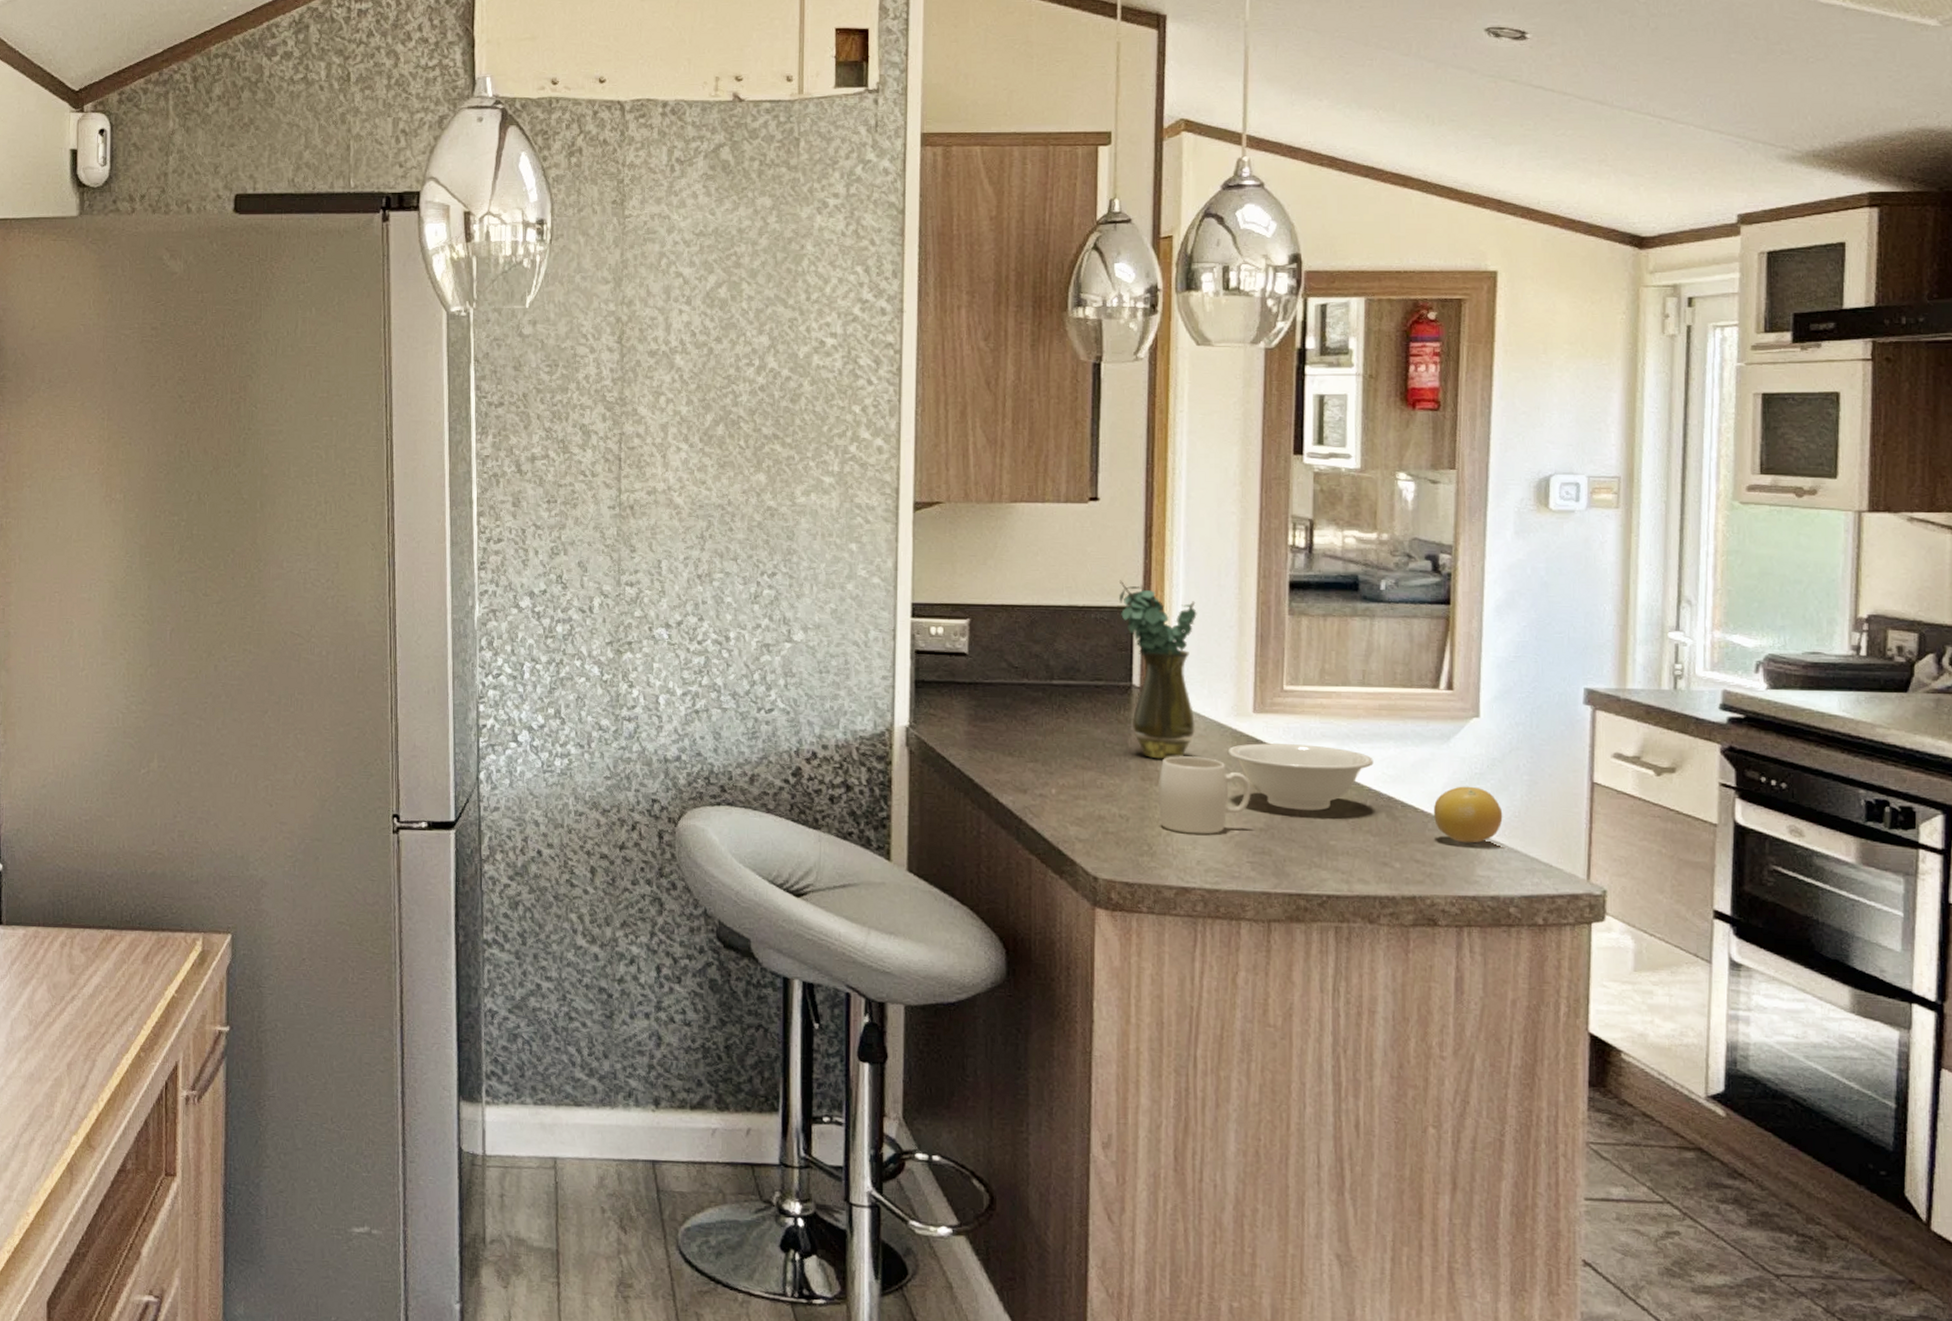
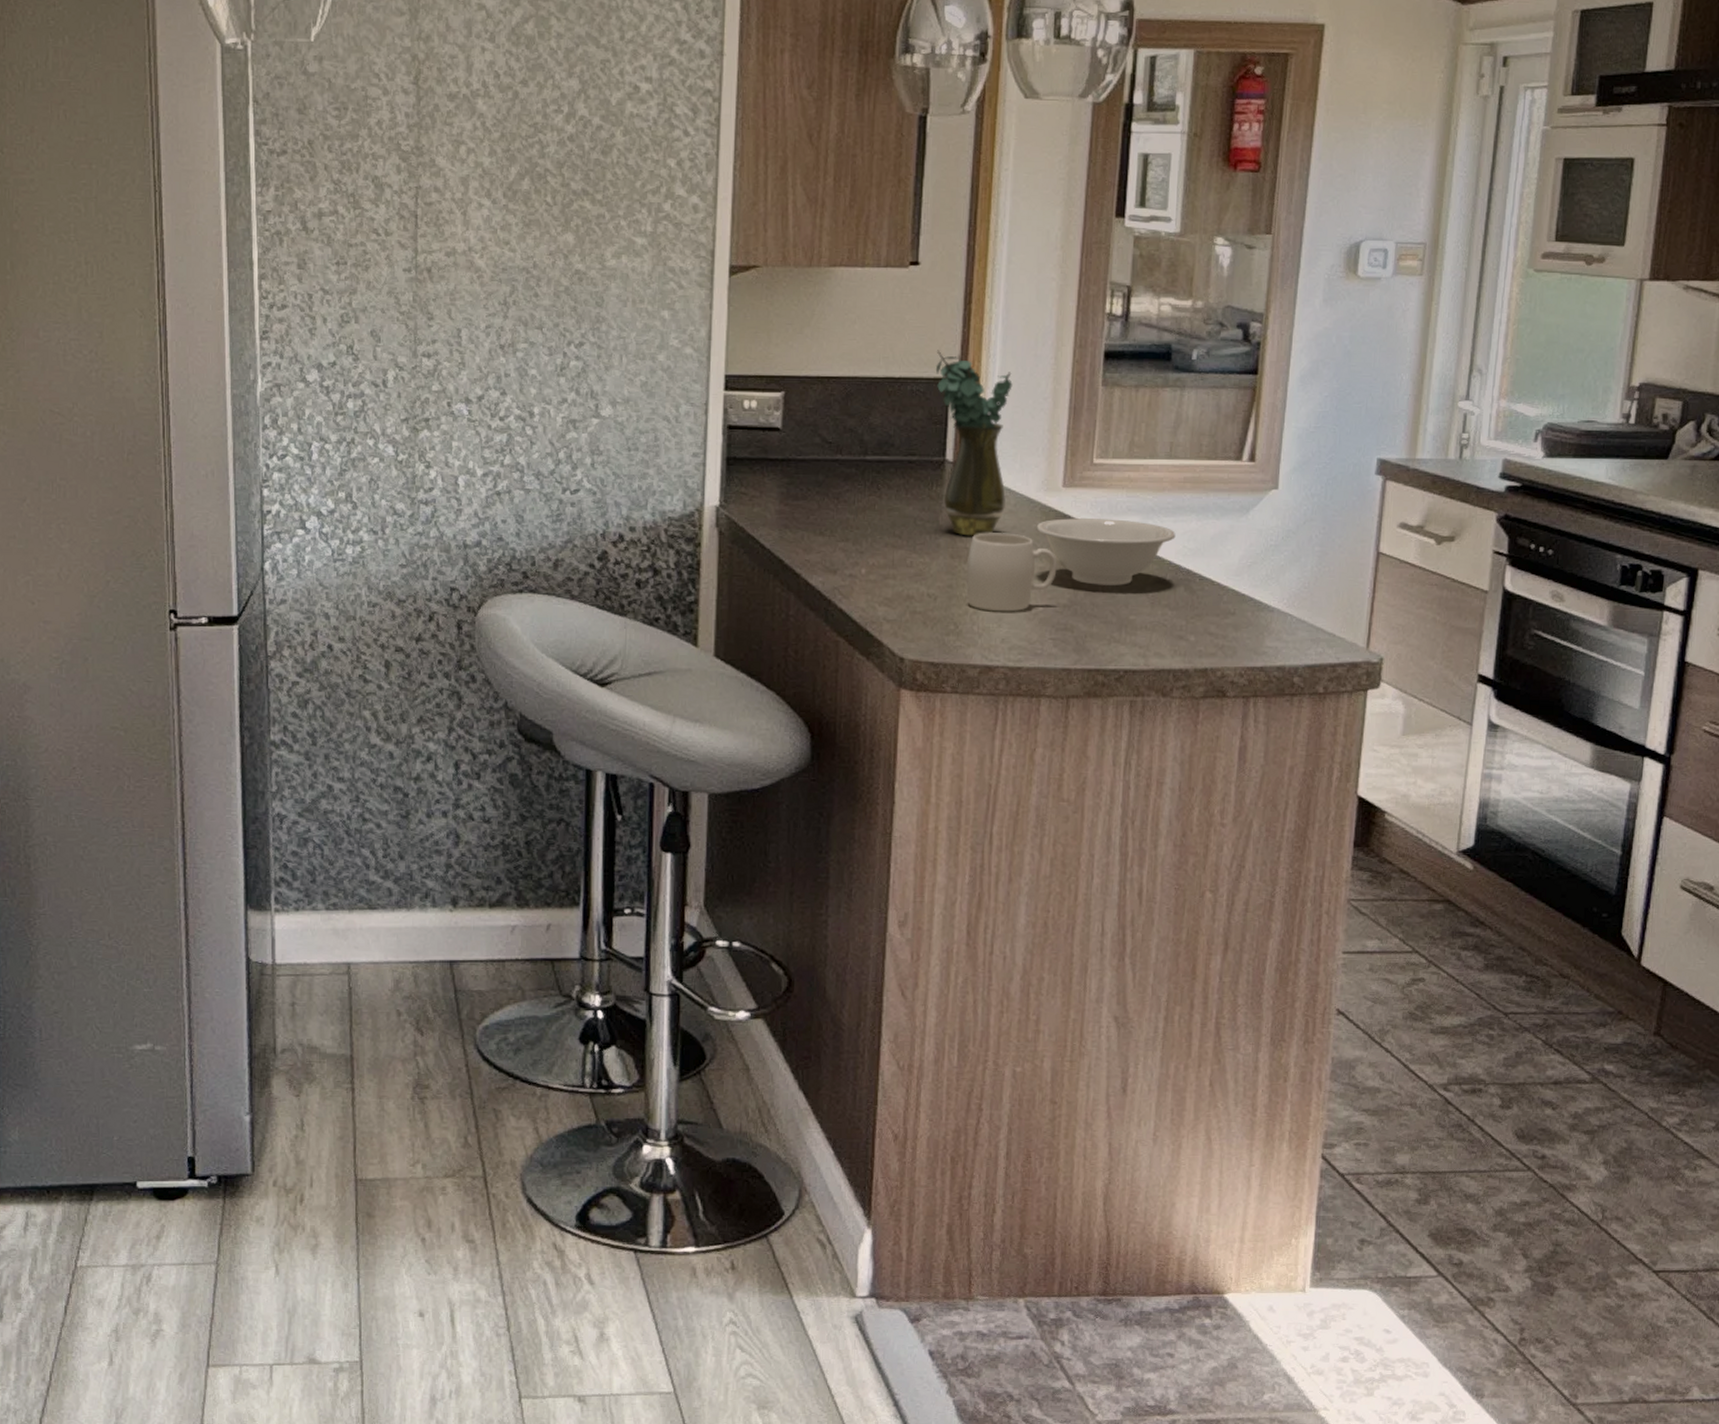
fruit: present [1433,786,1503,843] -> none [1228,558,1294,614]

